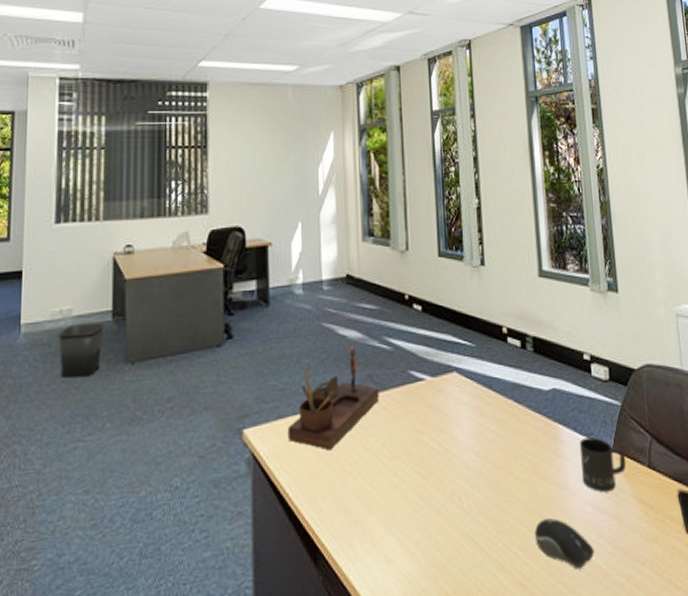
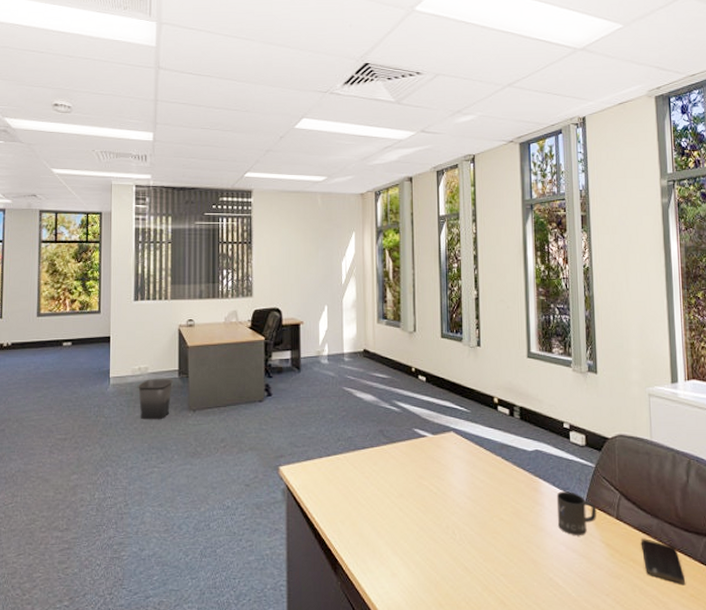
desk organizer: present [287,346,379,449] -> none [314,406,389,486]
computer mouse: present [534,518,594,570] -> none [514,553,565,595]

